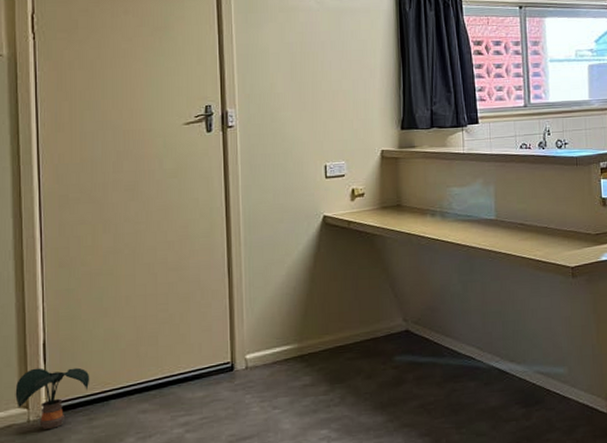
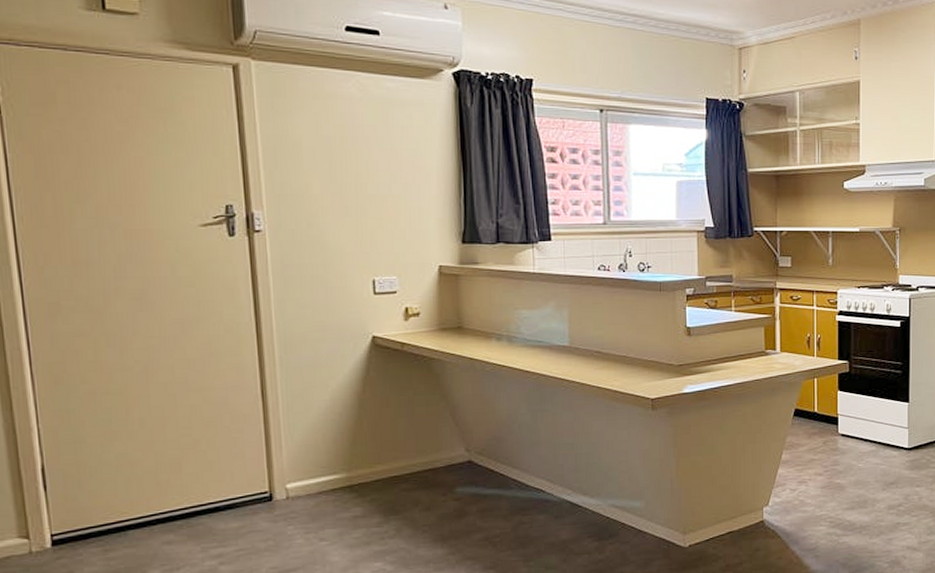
potted plant: present [15,367,90,429] -> none [11,495,103,561]

